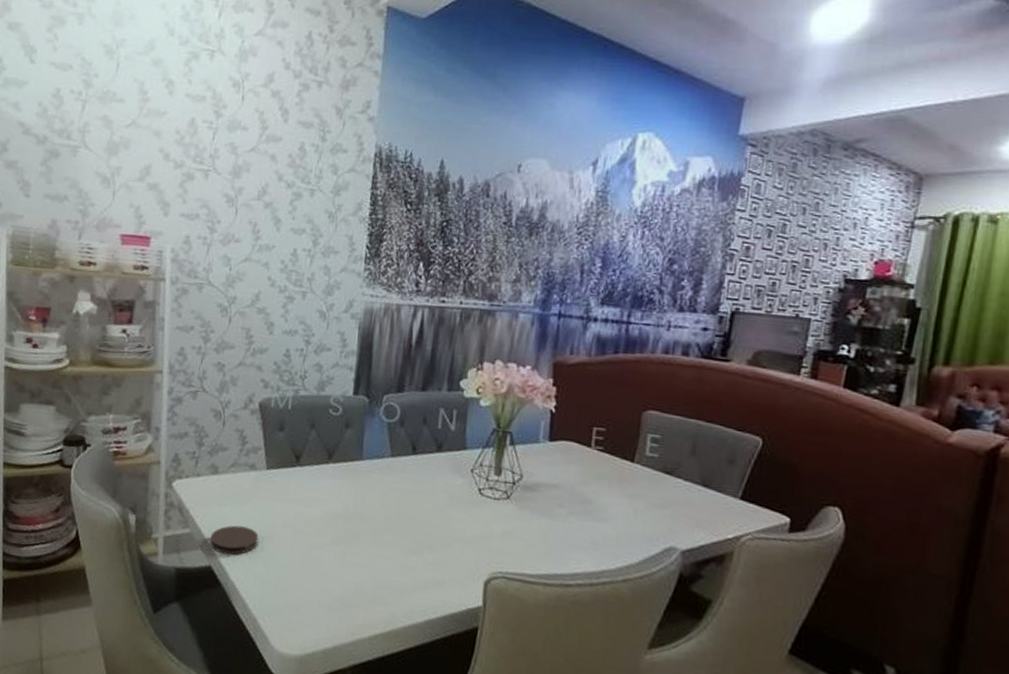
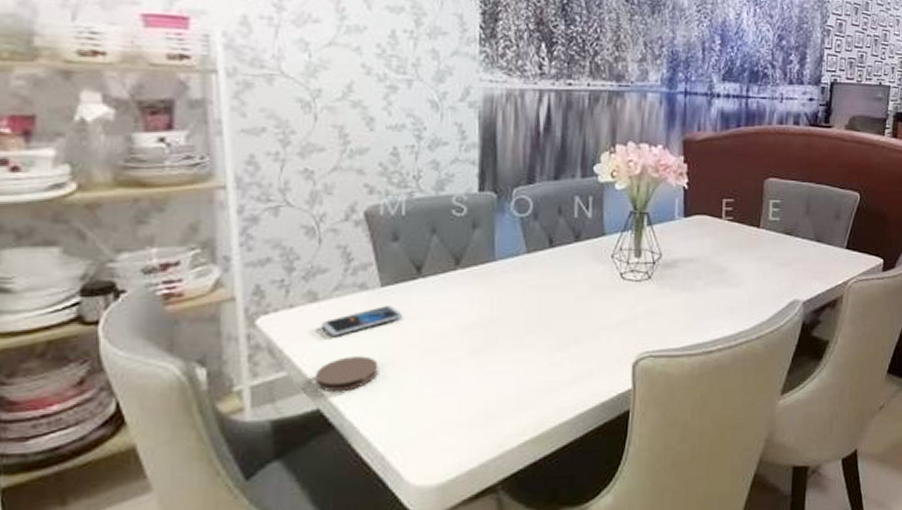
smartphone: none [219,485,281,506] -> present [322,304,402,336]

